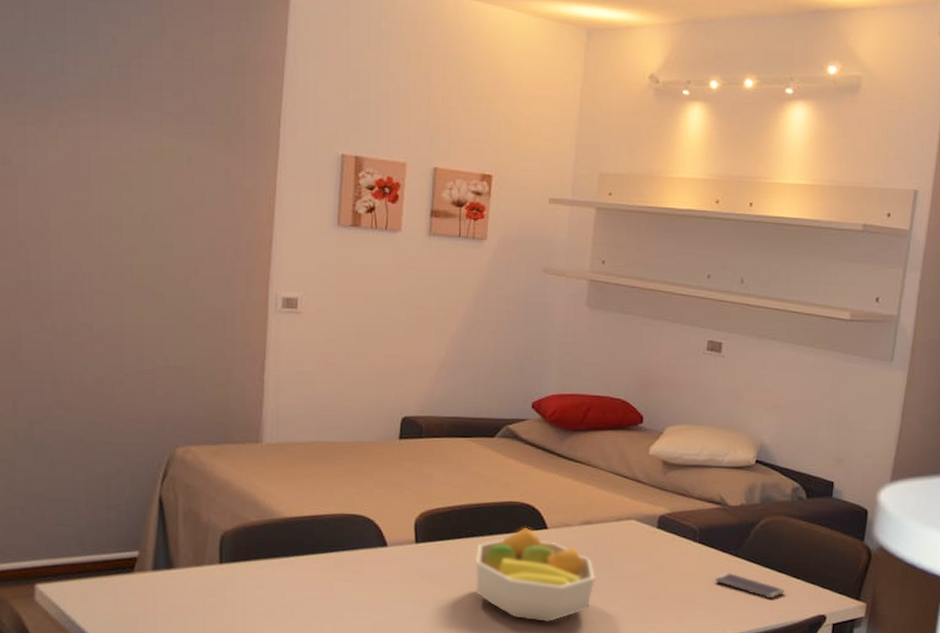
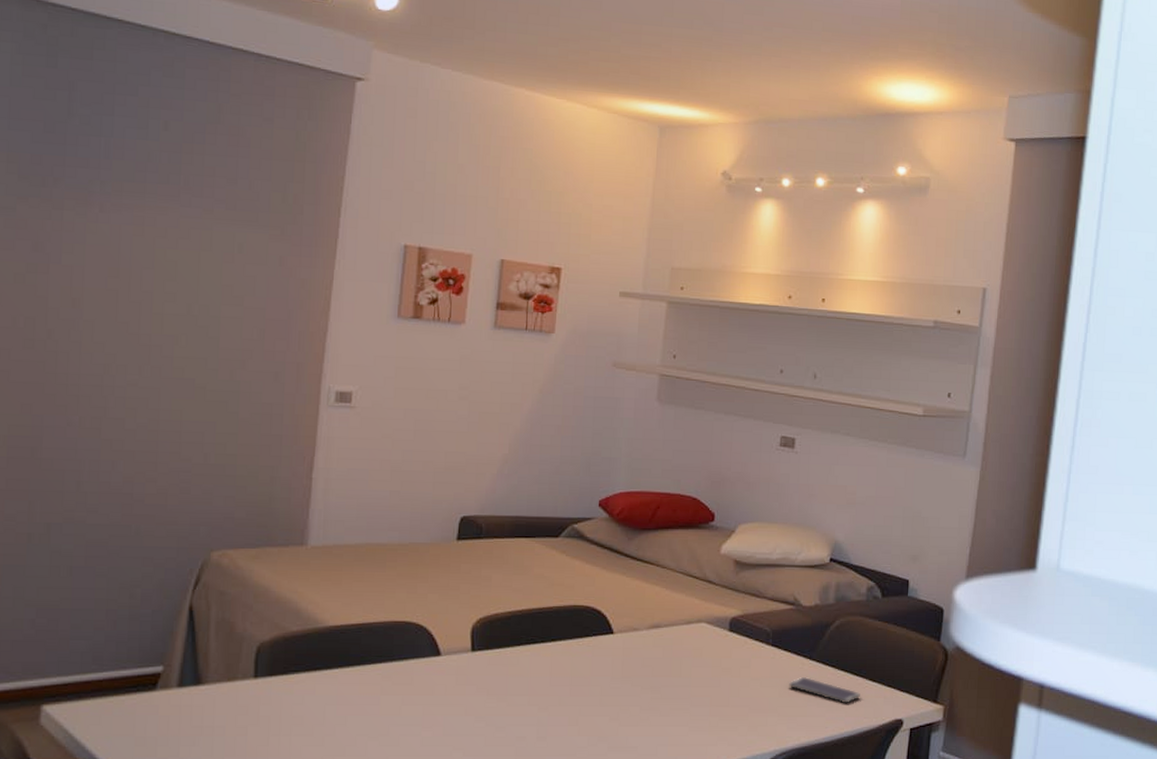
fruit bowl: present [475,528,595,622] -> none [535,633,664,734]

